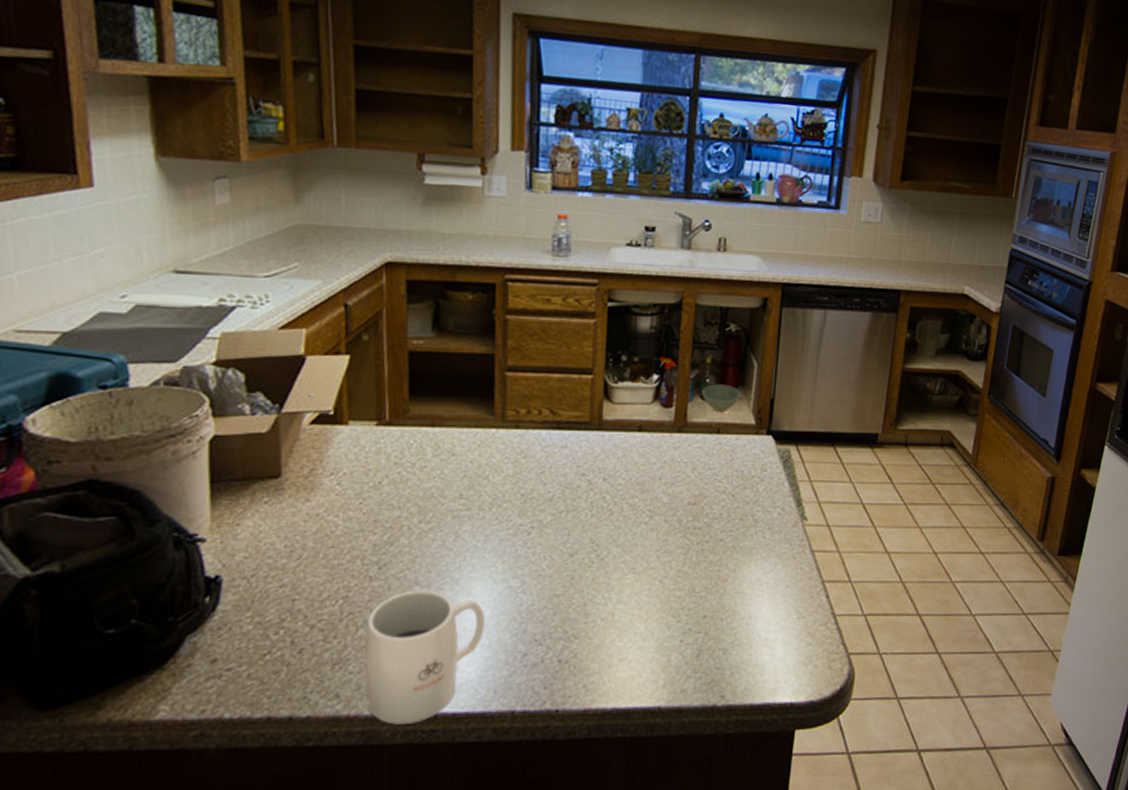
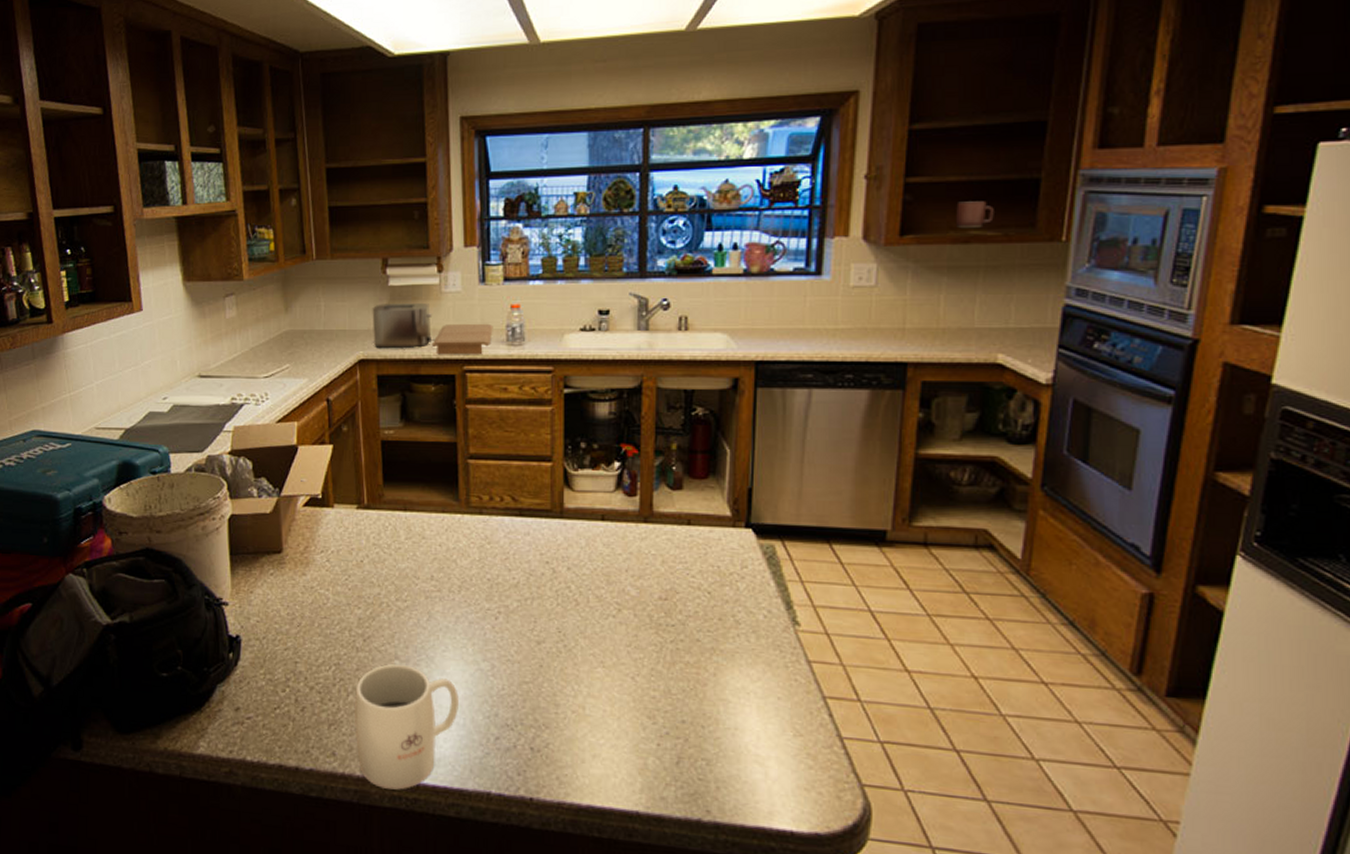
toaster: none [403,202,474,253] -> present [372,304,433,349]
cutting board: none [471,230,539,264] -> present [431,323,493,355]
bowl: present [702,384,741,413] -> none [669,472,712,503]
mug: none [941,157,969,181] -> present [955,201,994,229]

